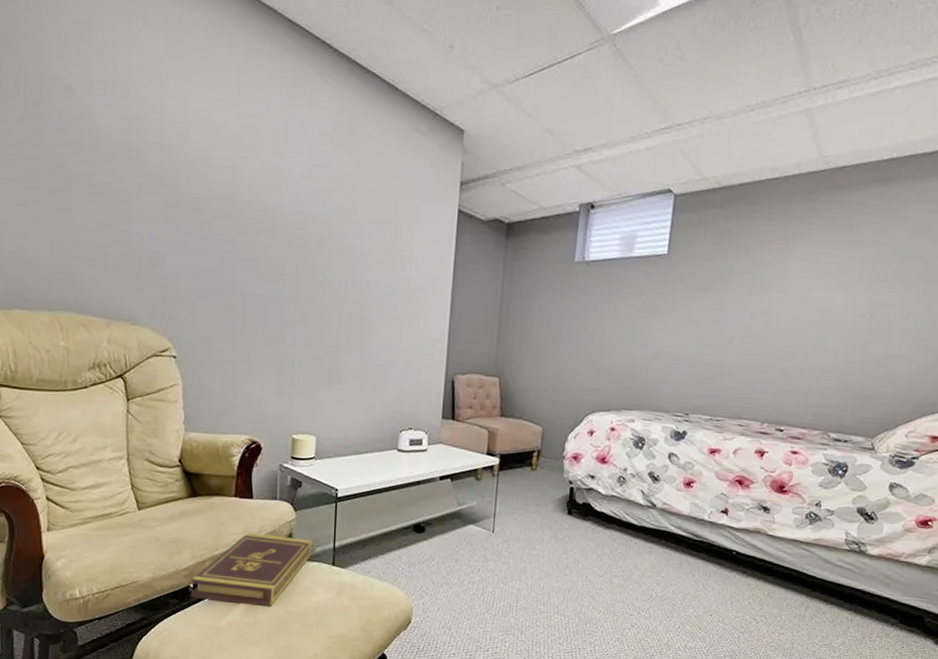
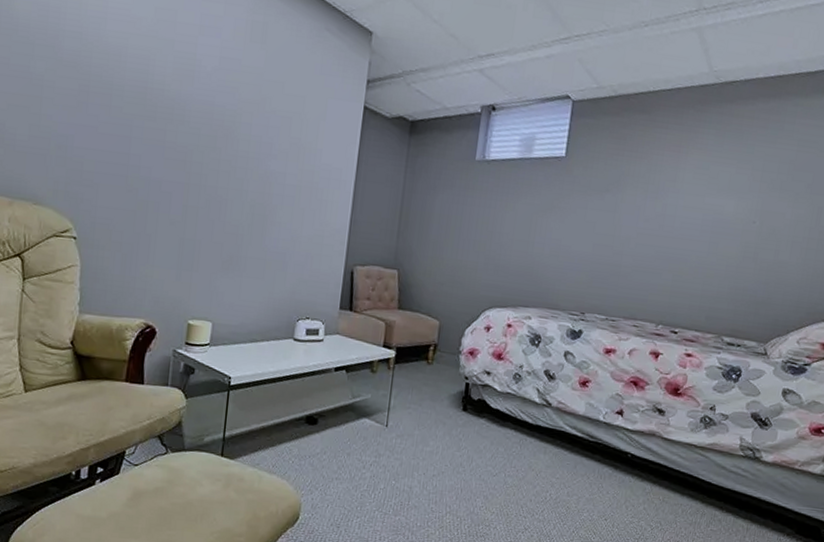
book: present [191,532,313,607] -> none [72,418,202,499]

